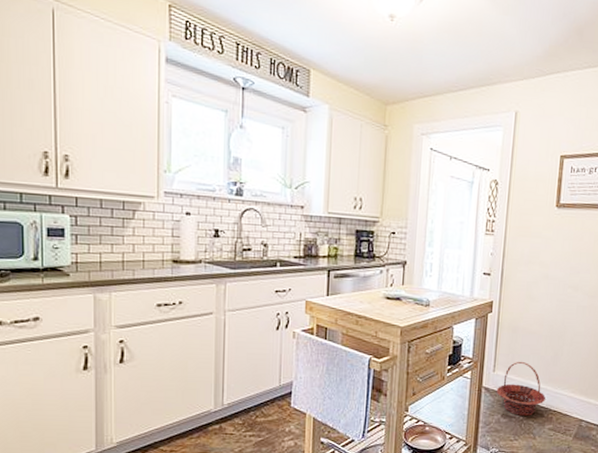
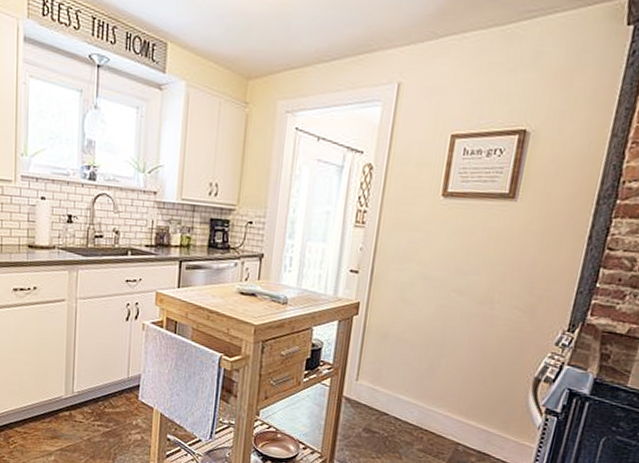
basket: present [496,361,545,416] -> none [358,371,416,433]

